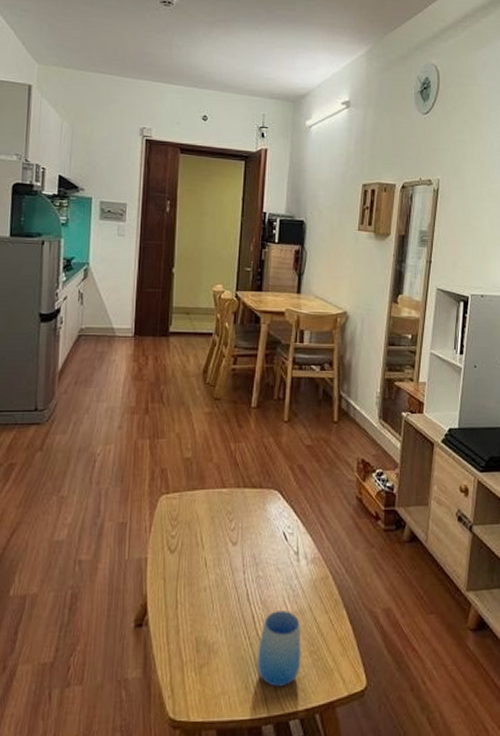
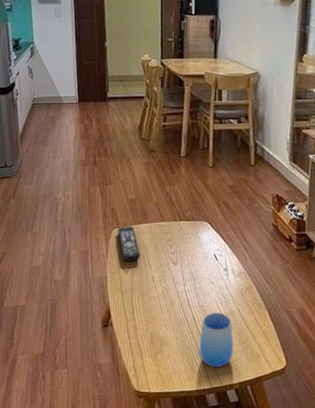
remote control: none [166,493,193,539] -> present [117,226,141,262]

